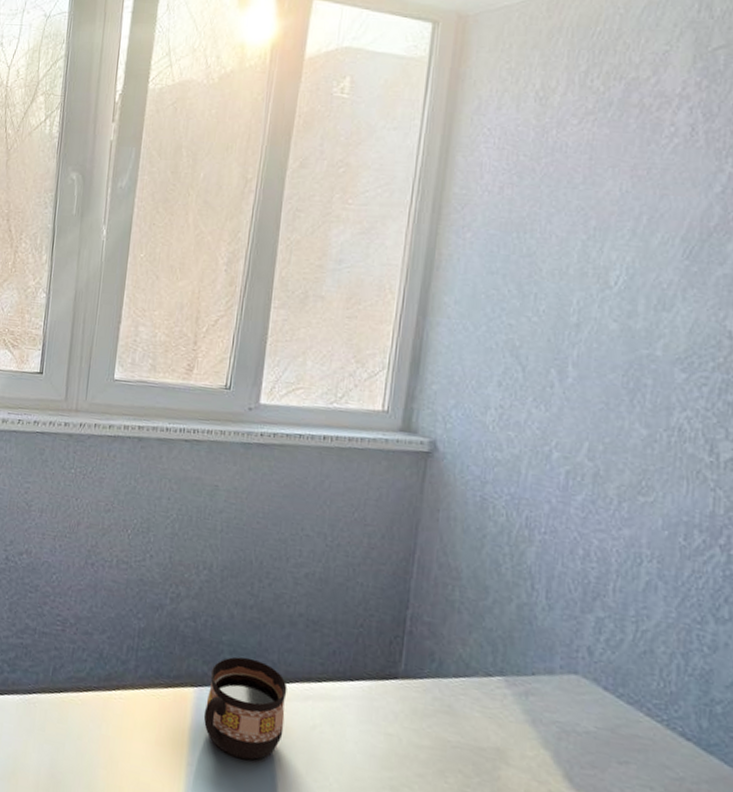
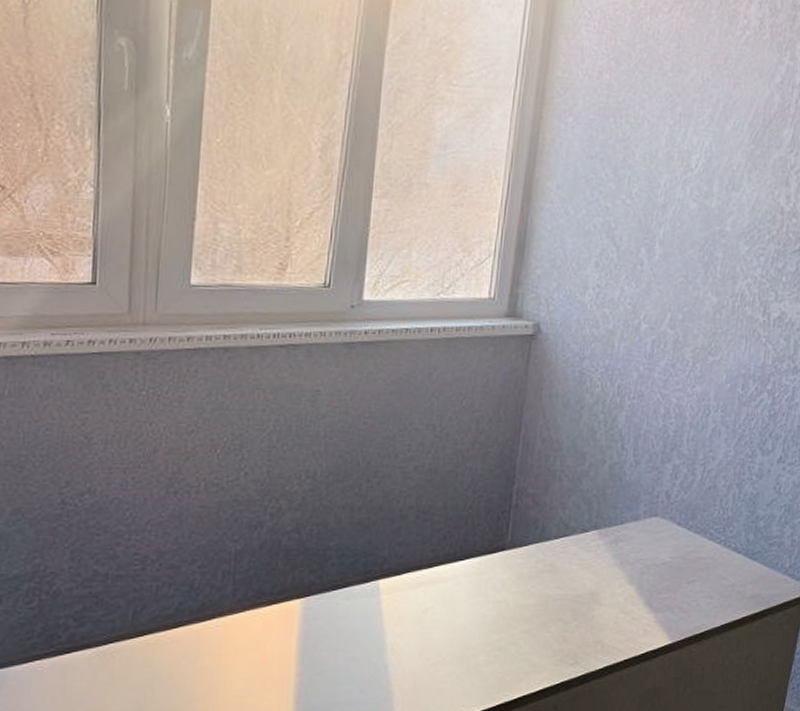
cup: present [203,656,287,760] -> none [312,558,399,656]

